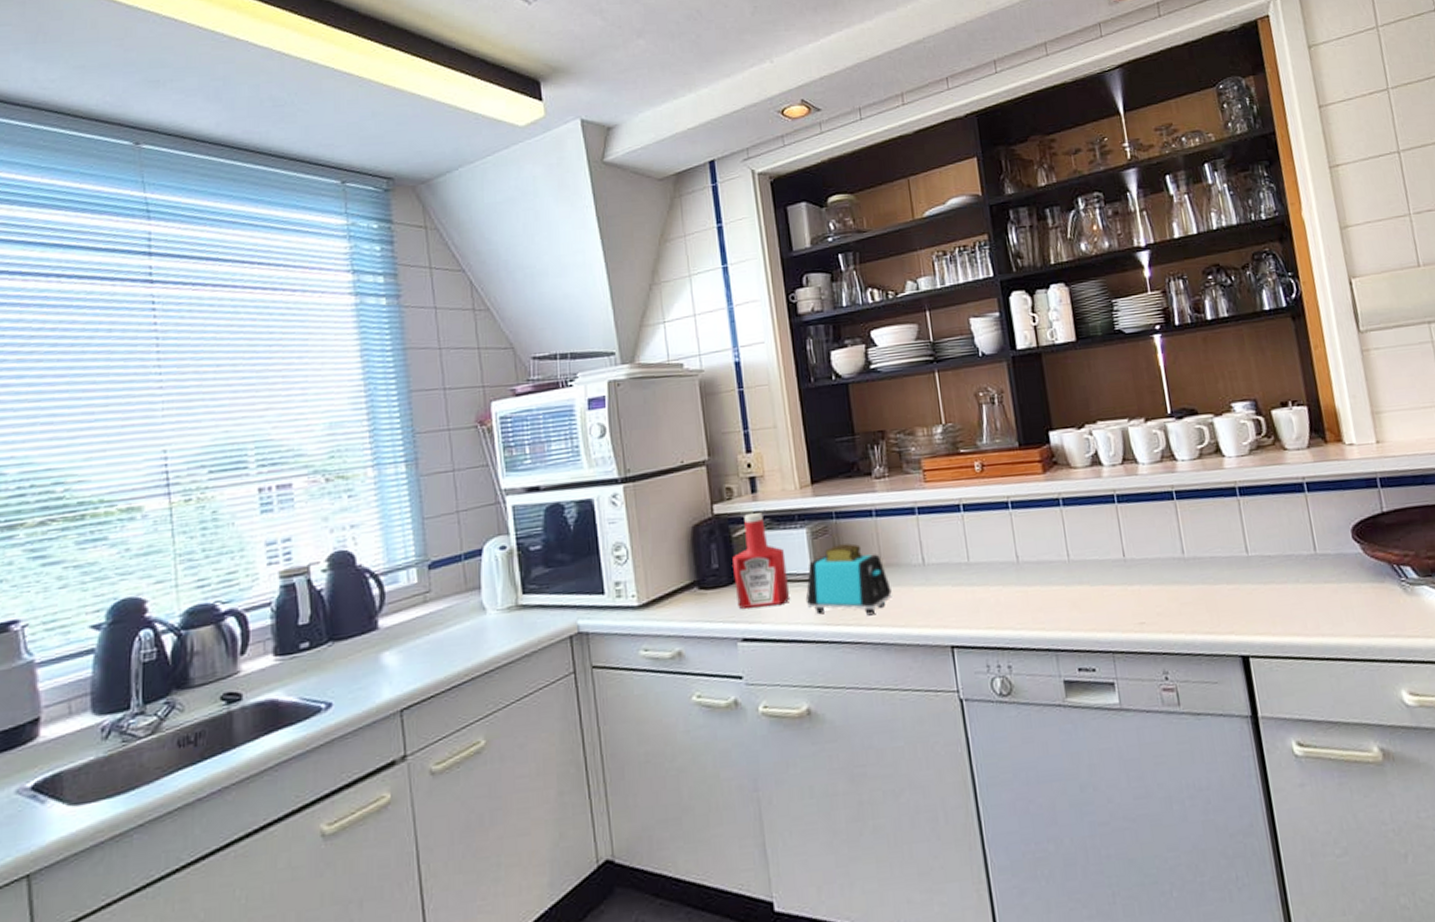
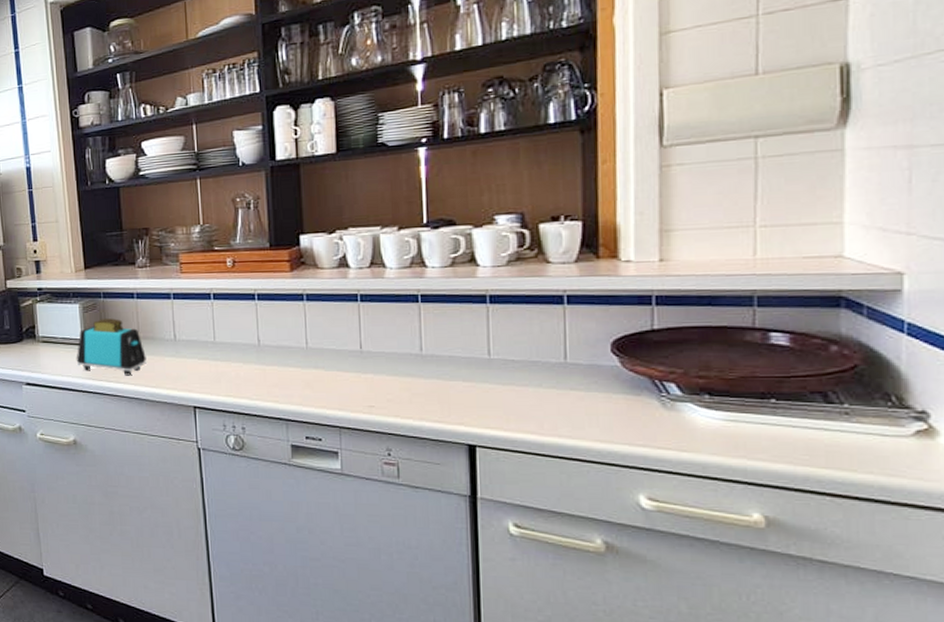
ketchup bottle: present [732,512,791,609] -> none [20,289,64,361]

